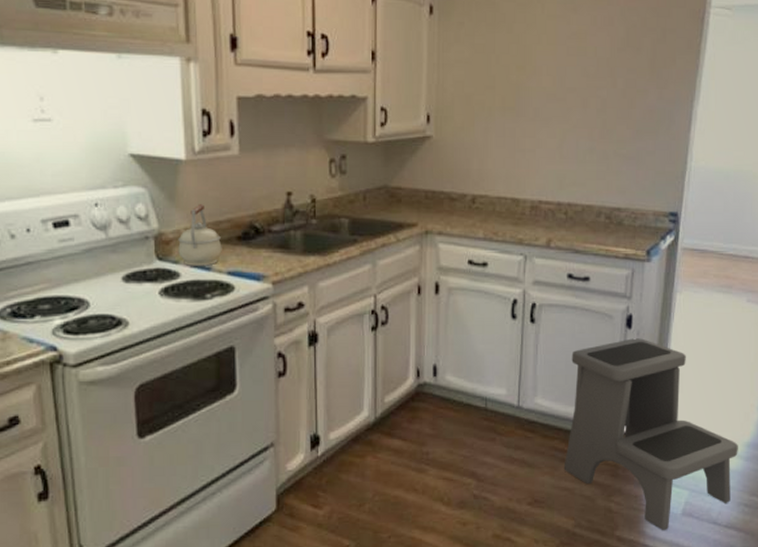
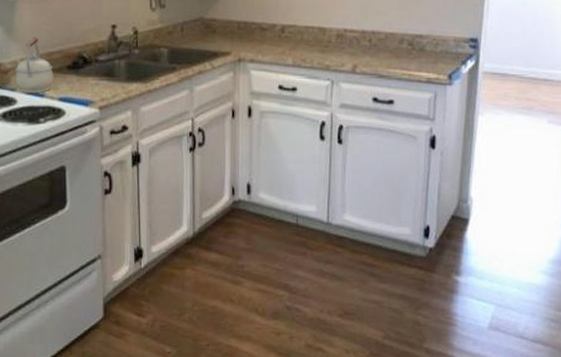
step stool: present [563,338,738,531] -> none [372,158,543,344]

